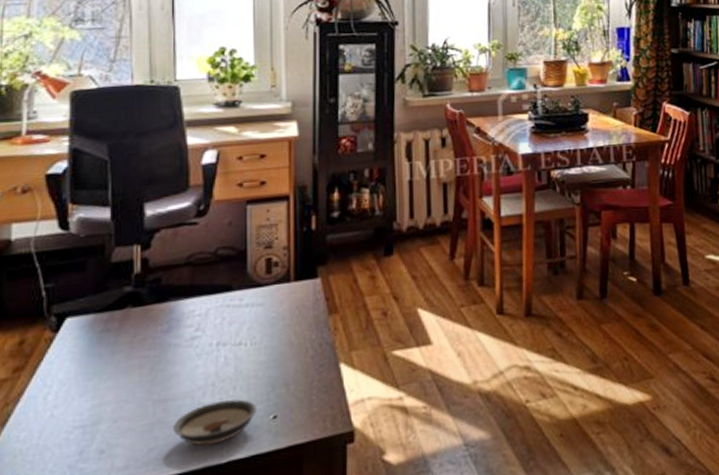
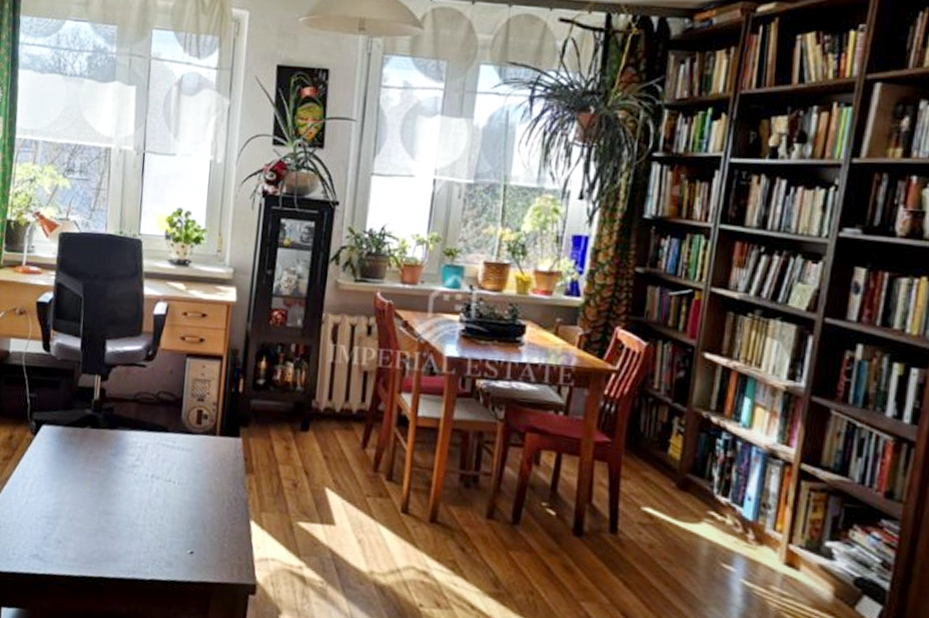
saucer: present [173,399,256,446] -> none [112,525,178,562]

